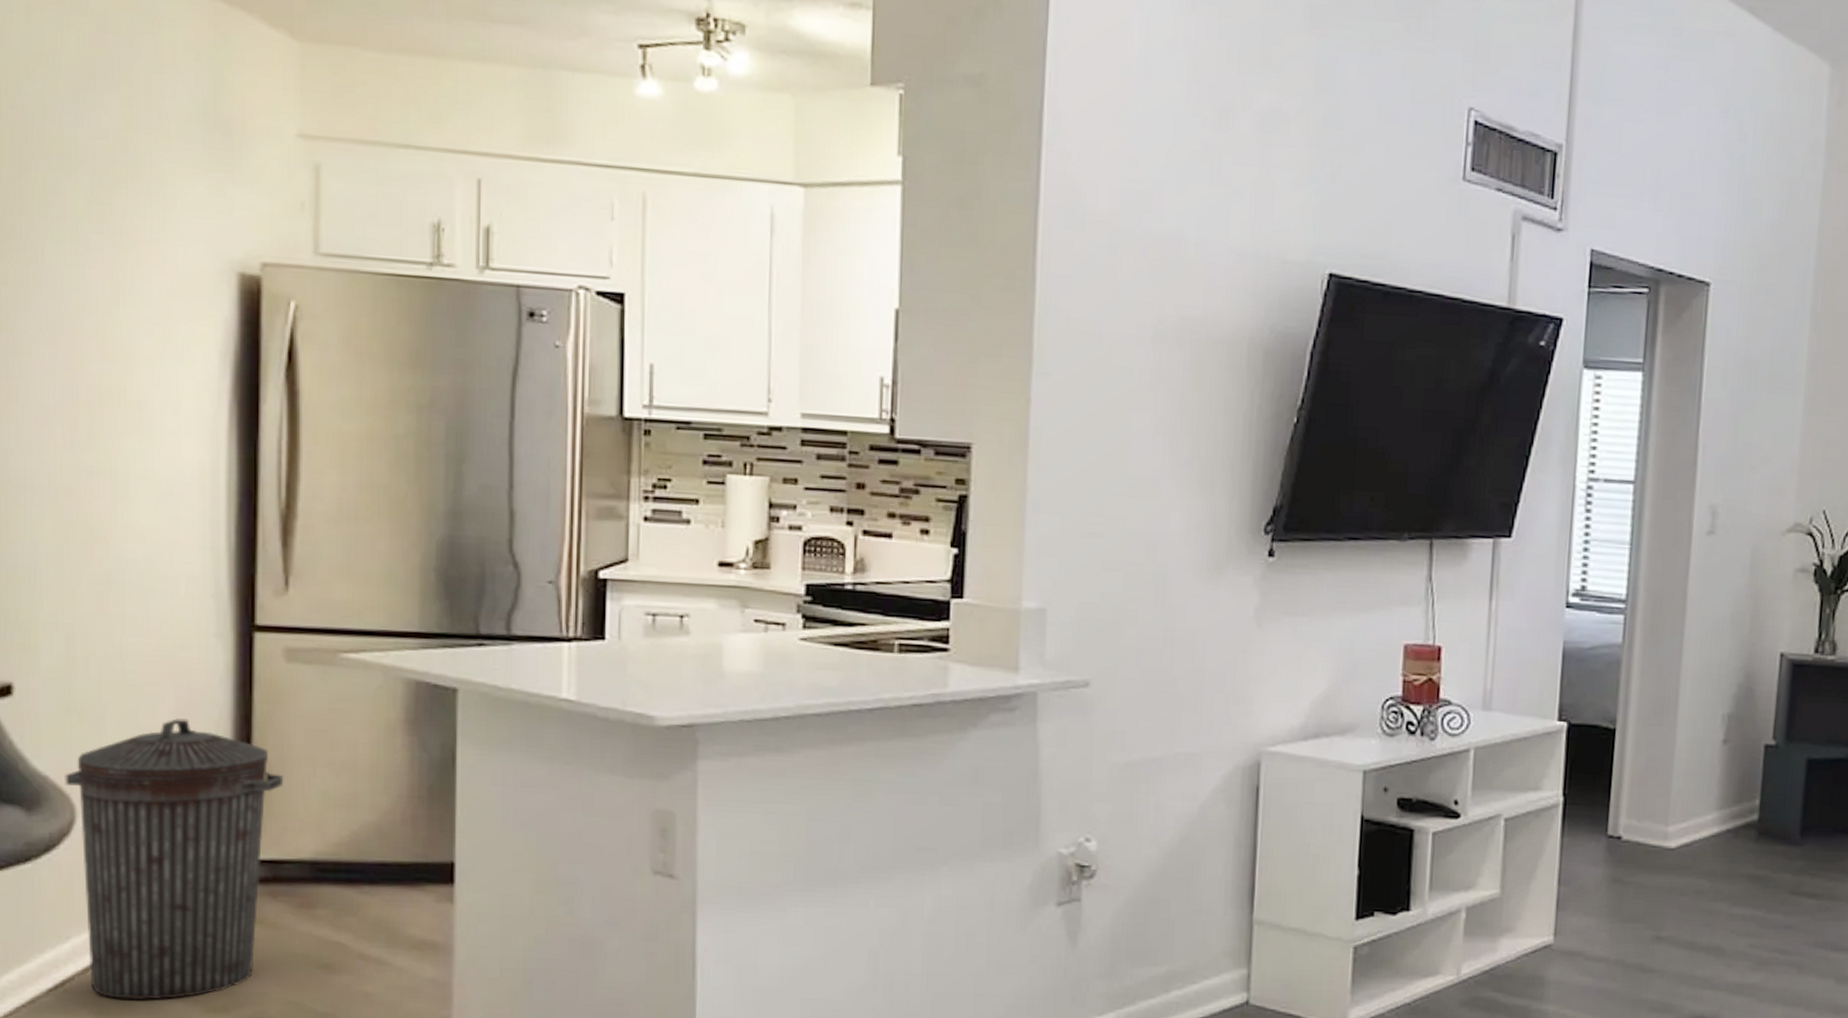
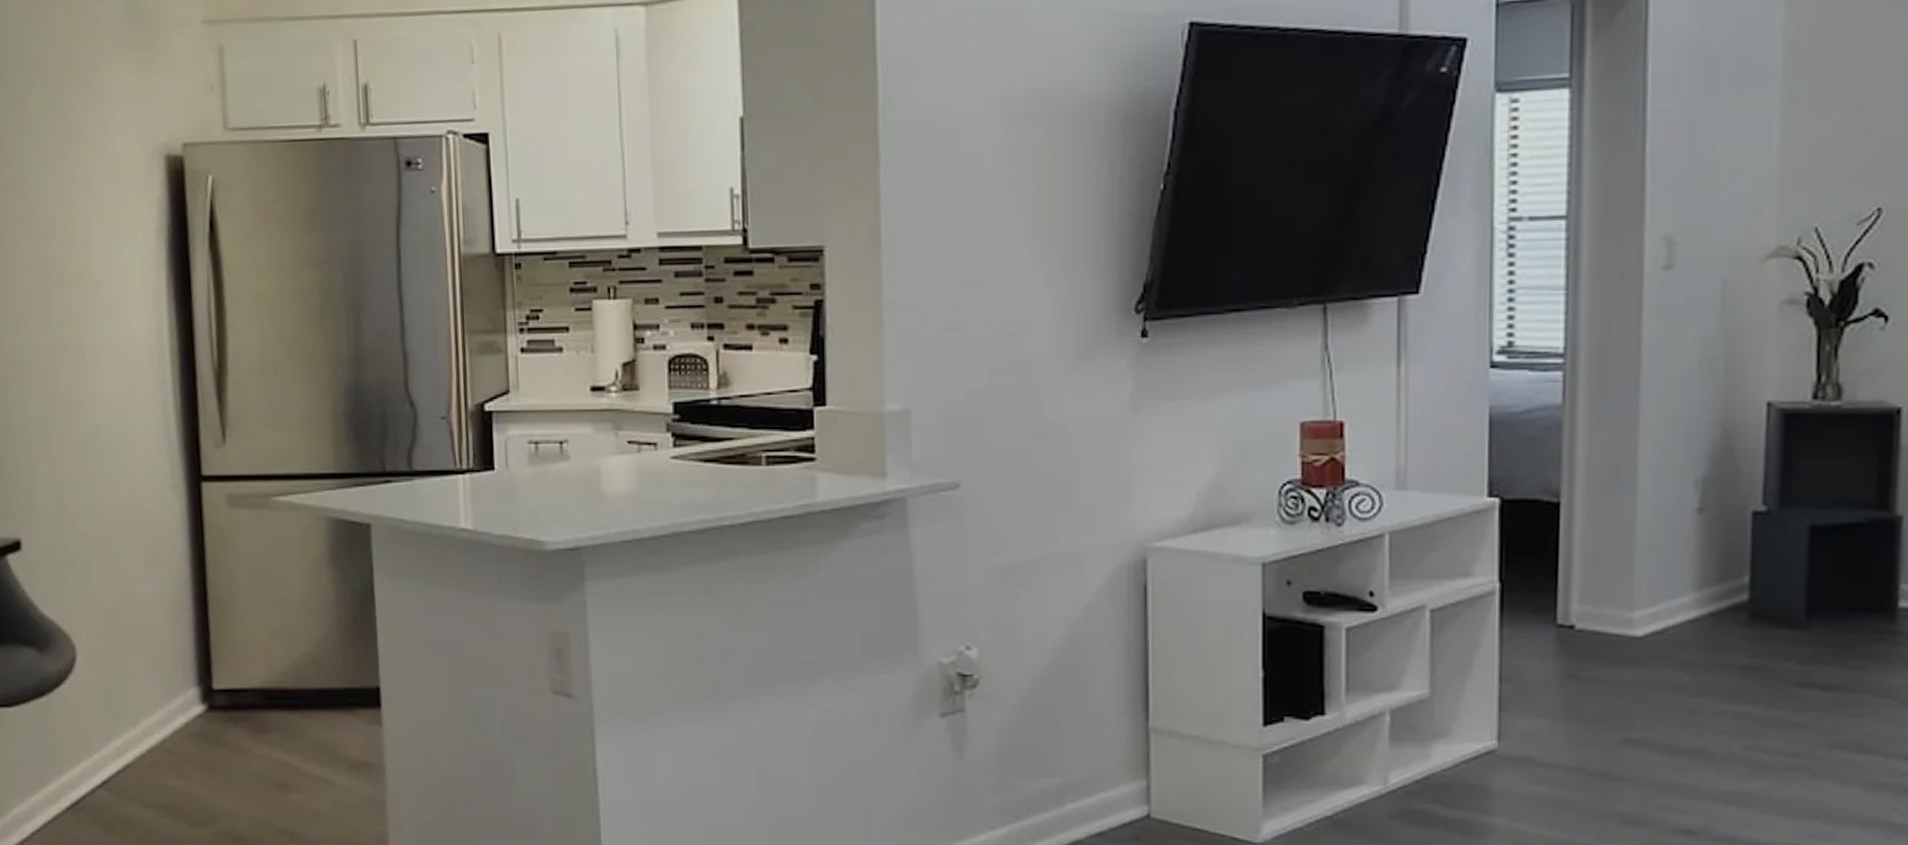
trash can: present [65,718,284,1001] -> none [65,564,235,818]

